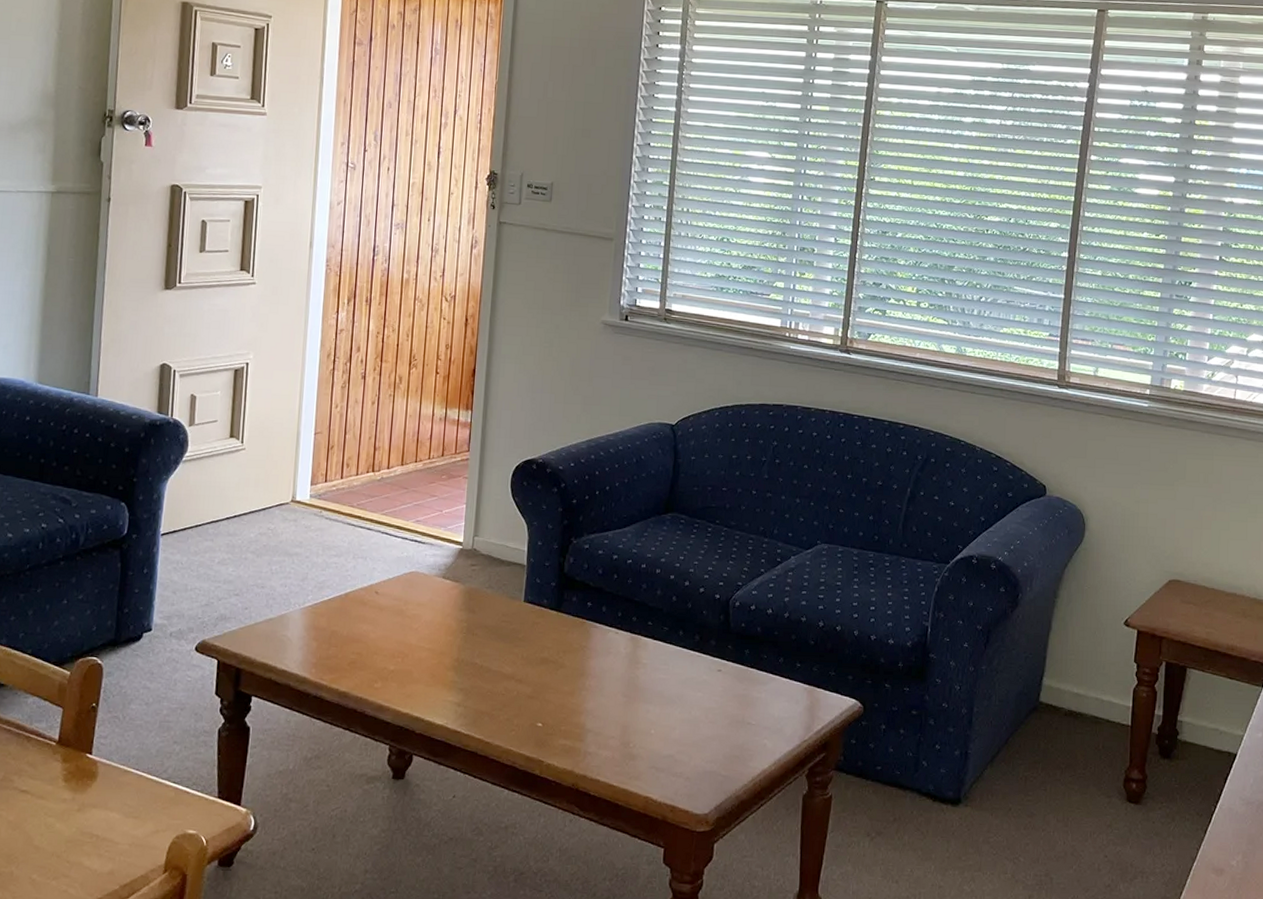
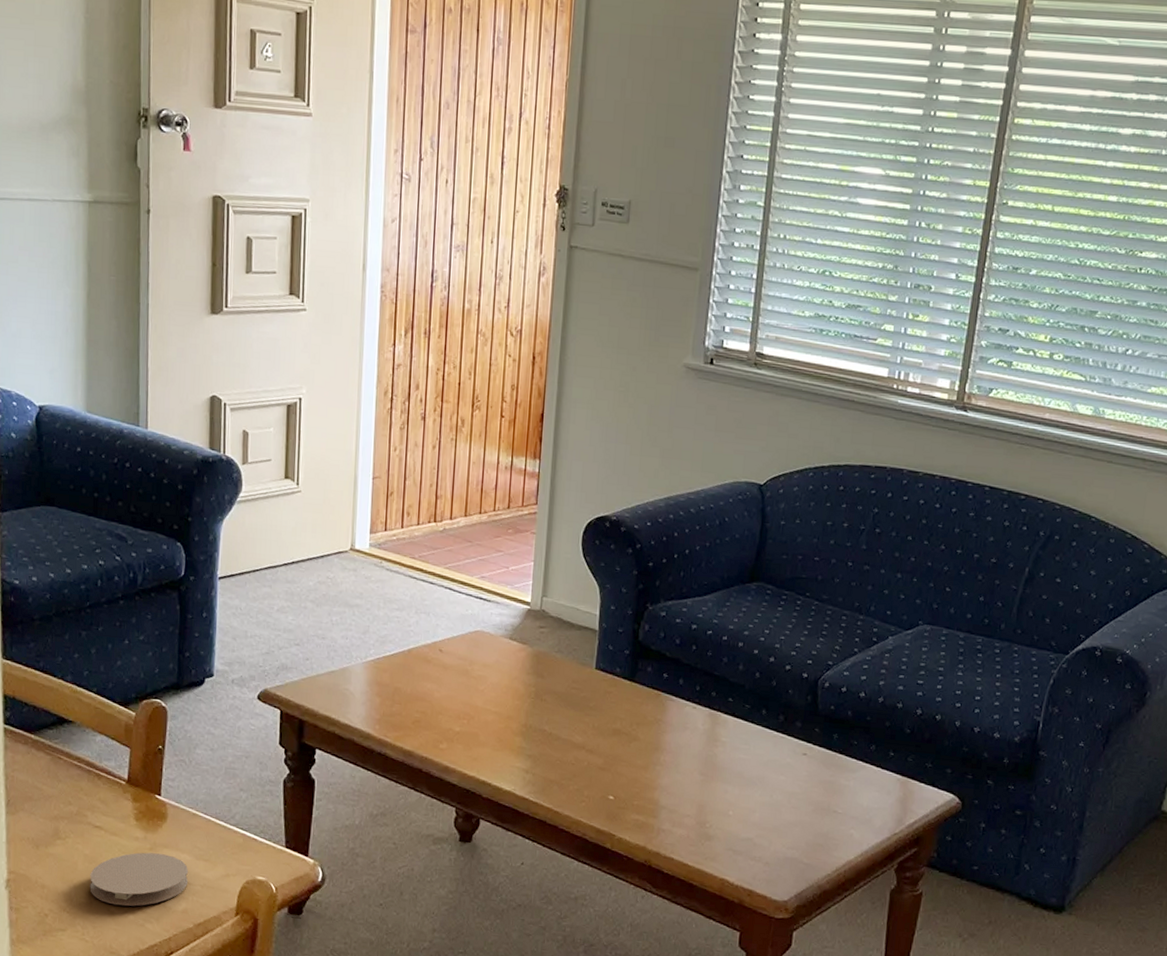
coaster: none [11,814,117,873] -> present [90,852,189,907]

